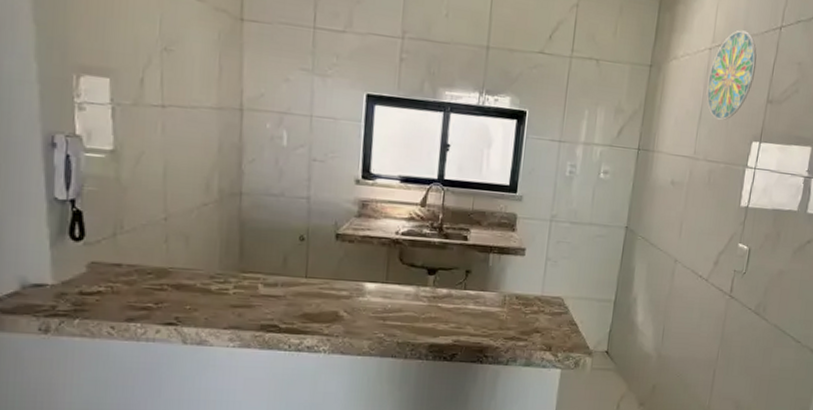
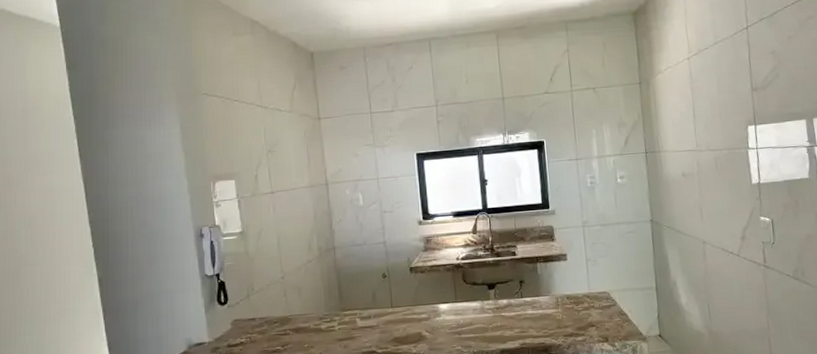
decorative plate: present [706,30,757,120] -> none [692,37,734,114]

